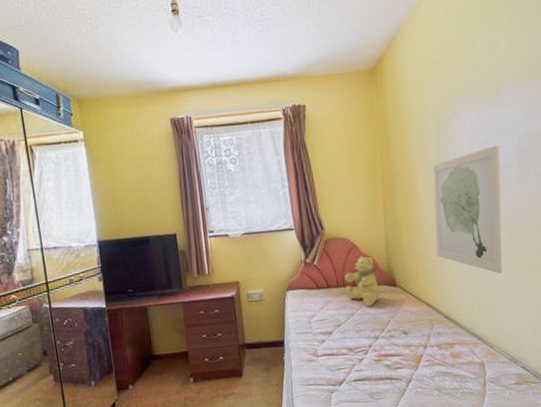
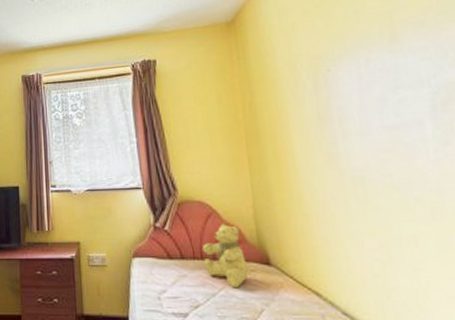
wall art: present [432,145,502,274] -> none [311,98,427,262]

